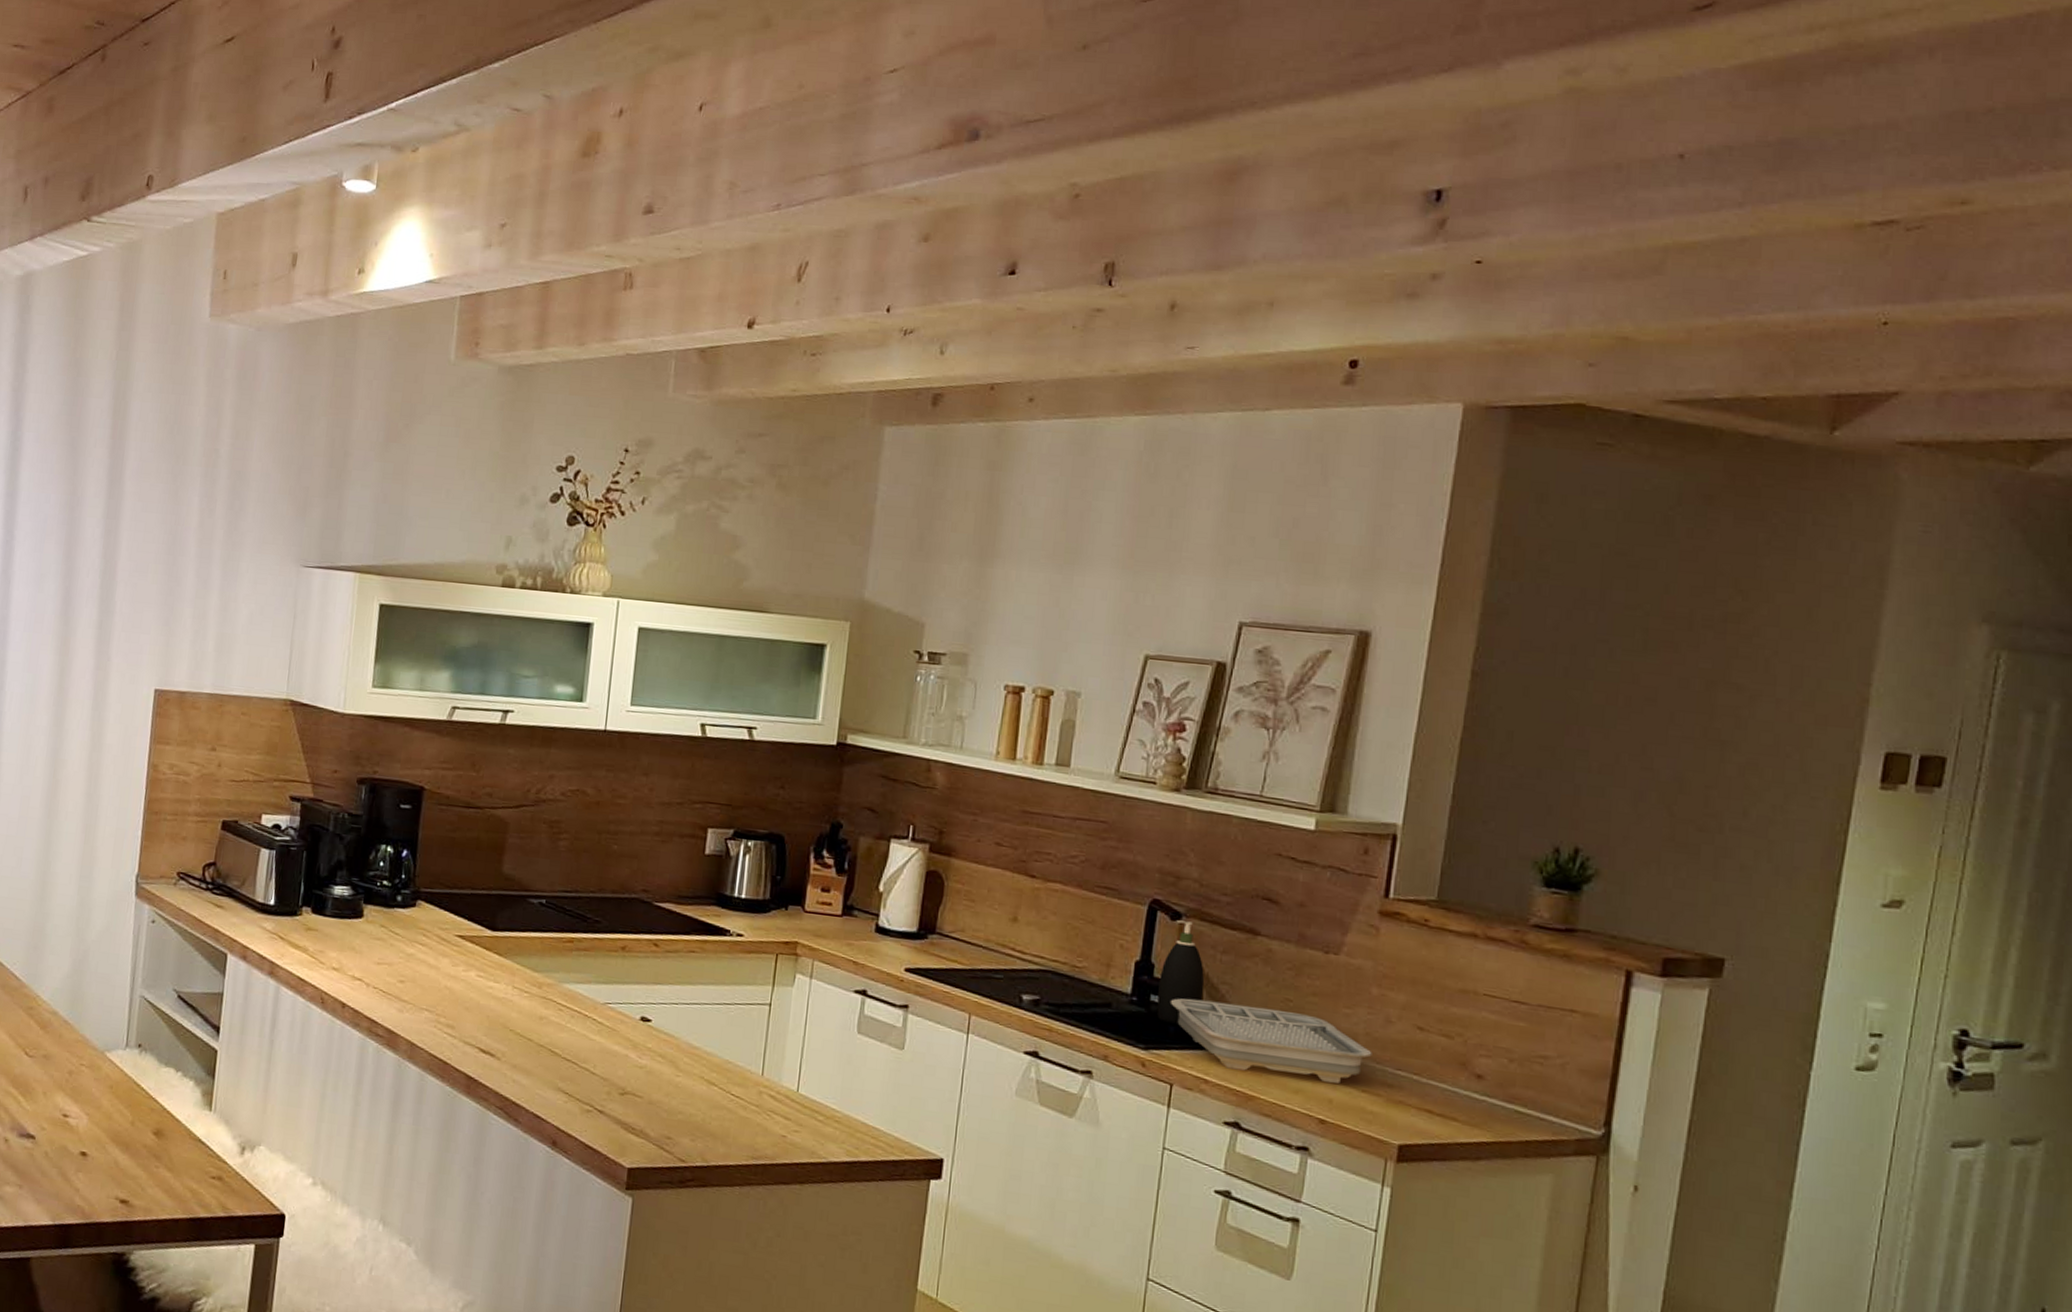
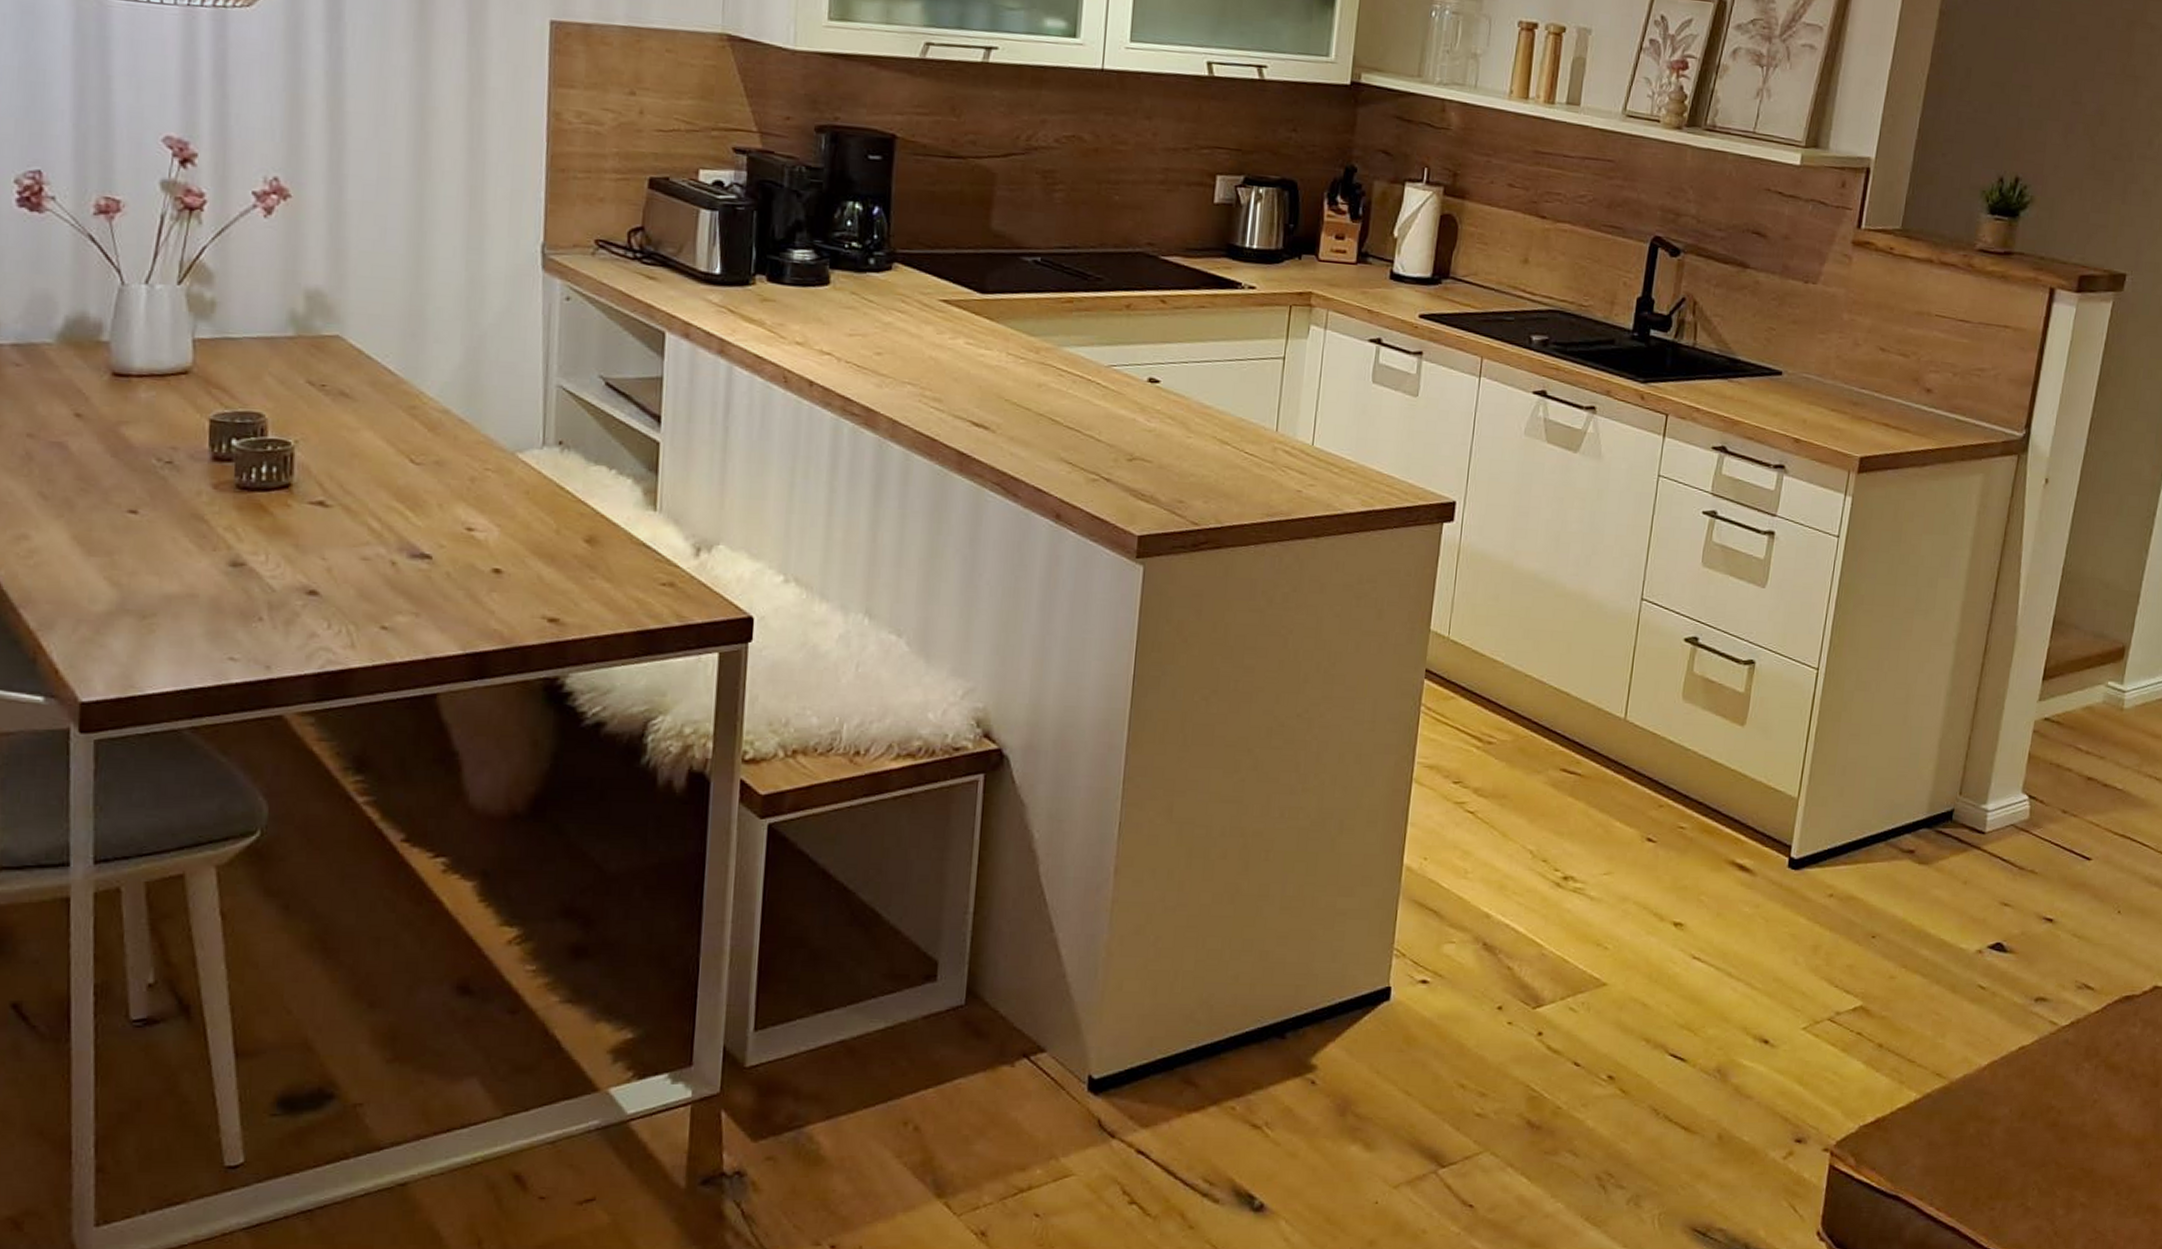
soap dispenser: present [1156,920,1205,1026] -> none [1655,256,1699,358]
dish rack: present [1170,998,1372,1084] -> none [1667,331,1842,404]

